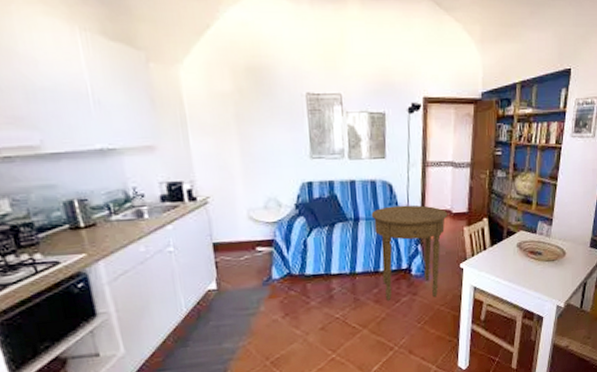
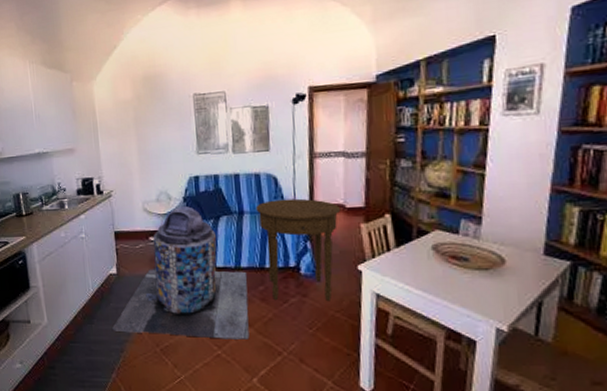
trash can: none [211,214,364,351] -> present [111,206,250,340]

